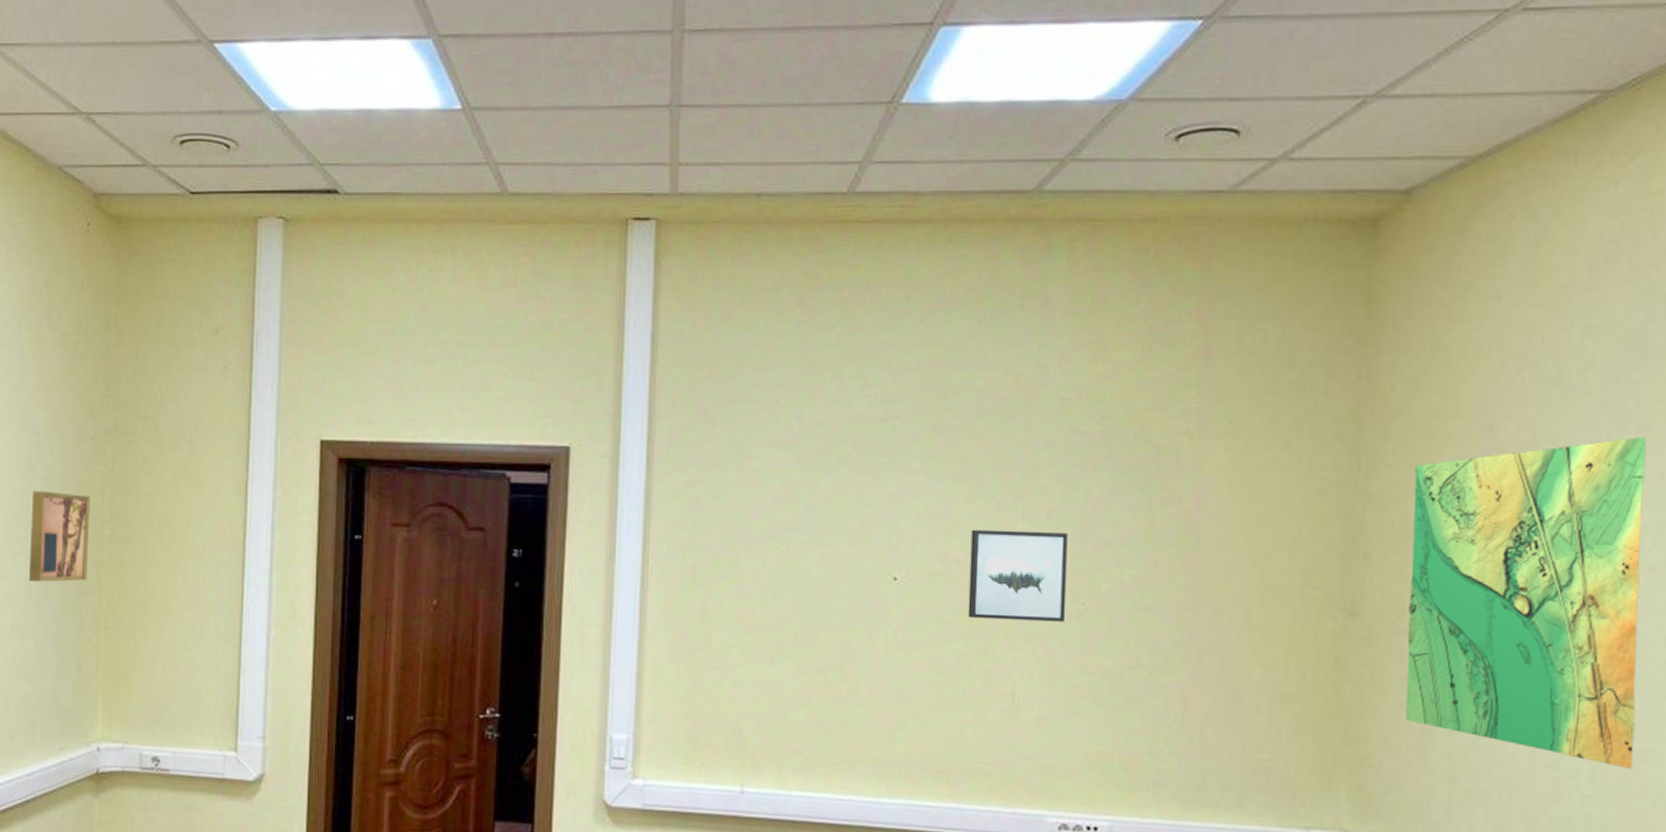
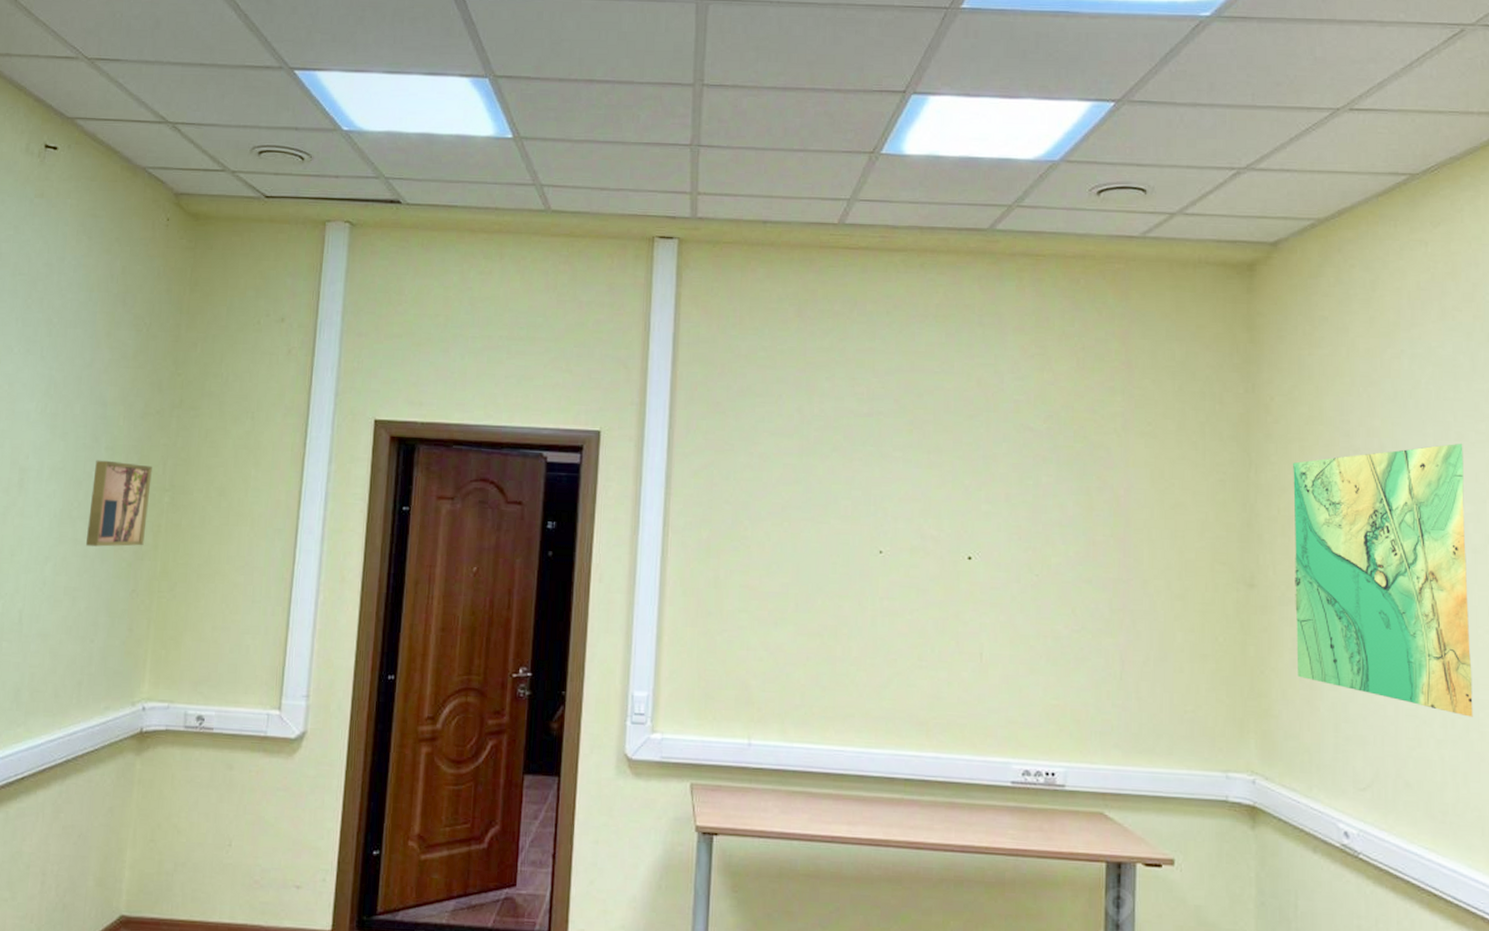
wall art: present [968,529,1068,622] -> none [942,510,1023,591]

